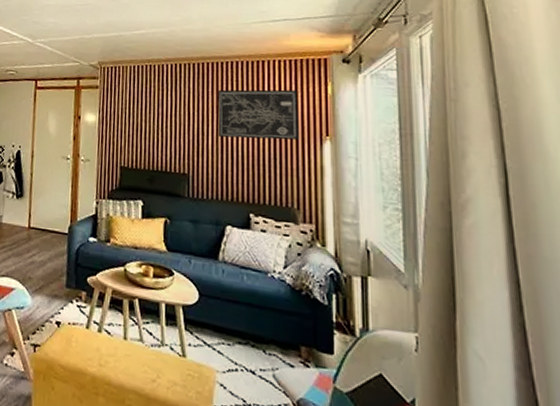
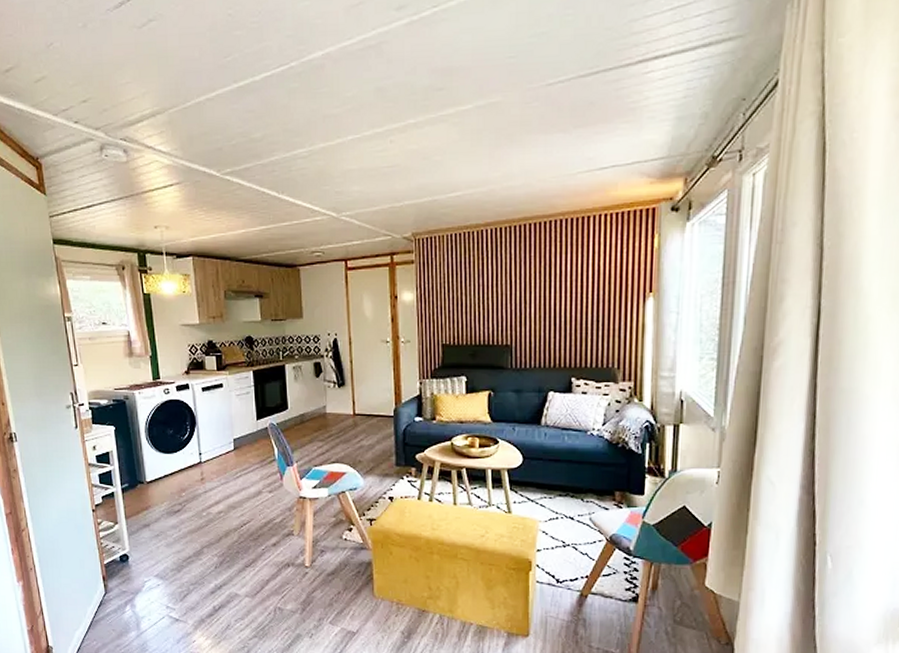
wall art: present [217,89,298,140] -> none [540,246,624,305]

